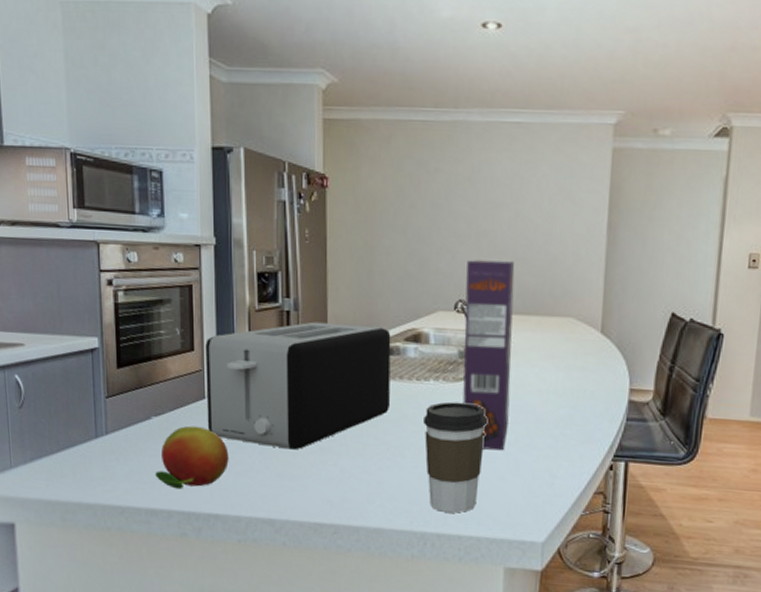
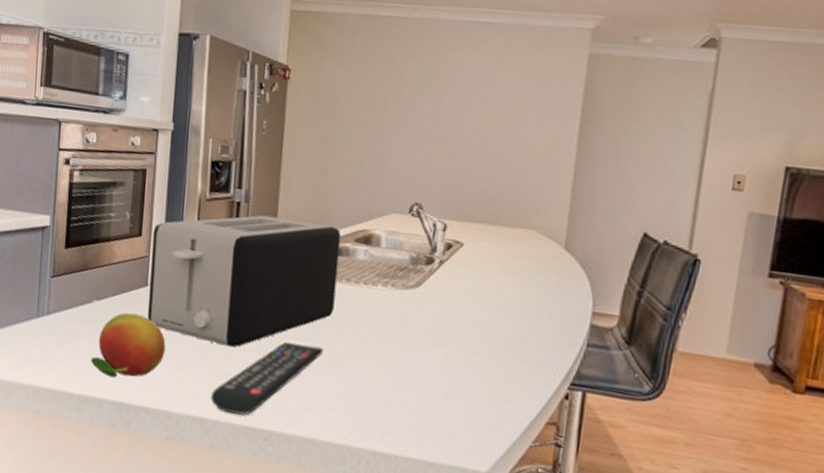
remote control: none [277,440,382,513] -> present [210,341,323,415]
coffee cup: present [424,402,487,513] -> none [367,310,435,431]
cereal box: present [463,260,515,451] -> none [411,161,477,367]

